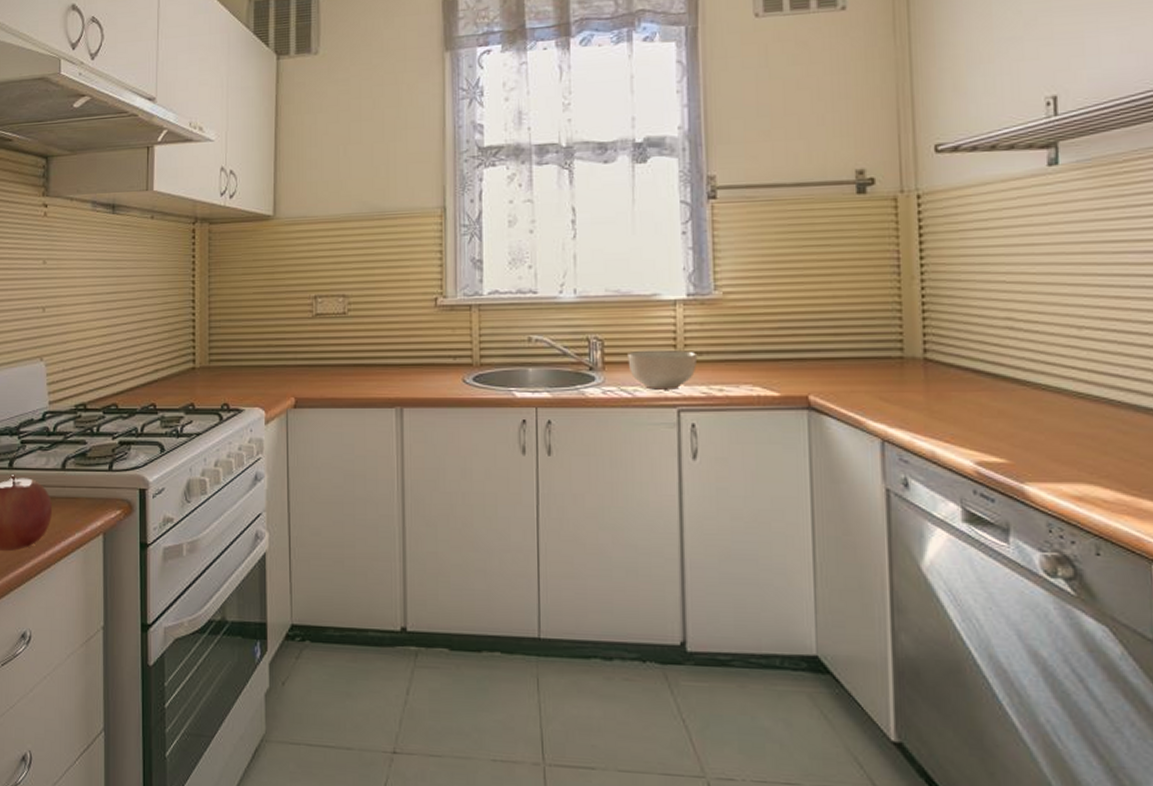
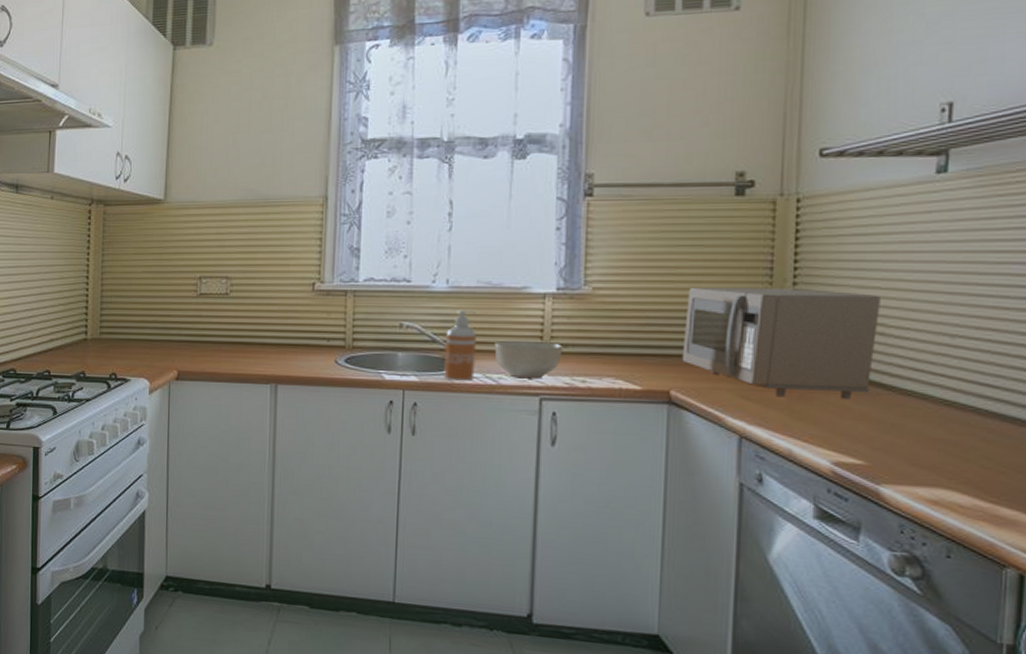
soap dispenser: none [576,320,610,397] -> present [444,310,477,382]
microwave: none [817,285,1008,397] -> present [681,287,880,400]

